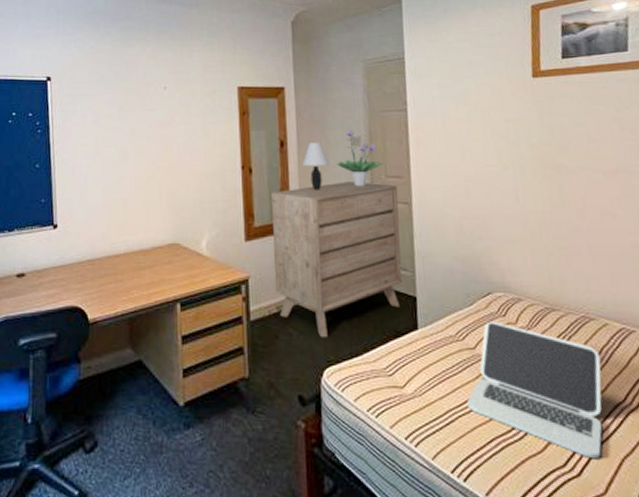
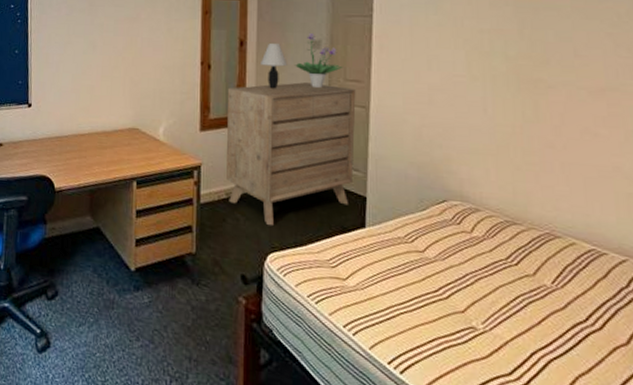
laptop: present [467,321,603,458] -> none [411,227,563,372]

